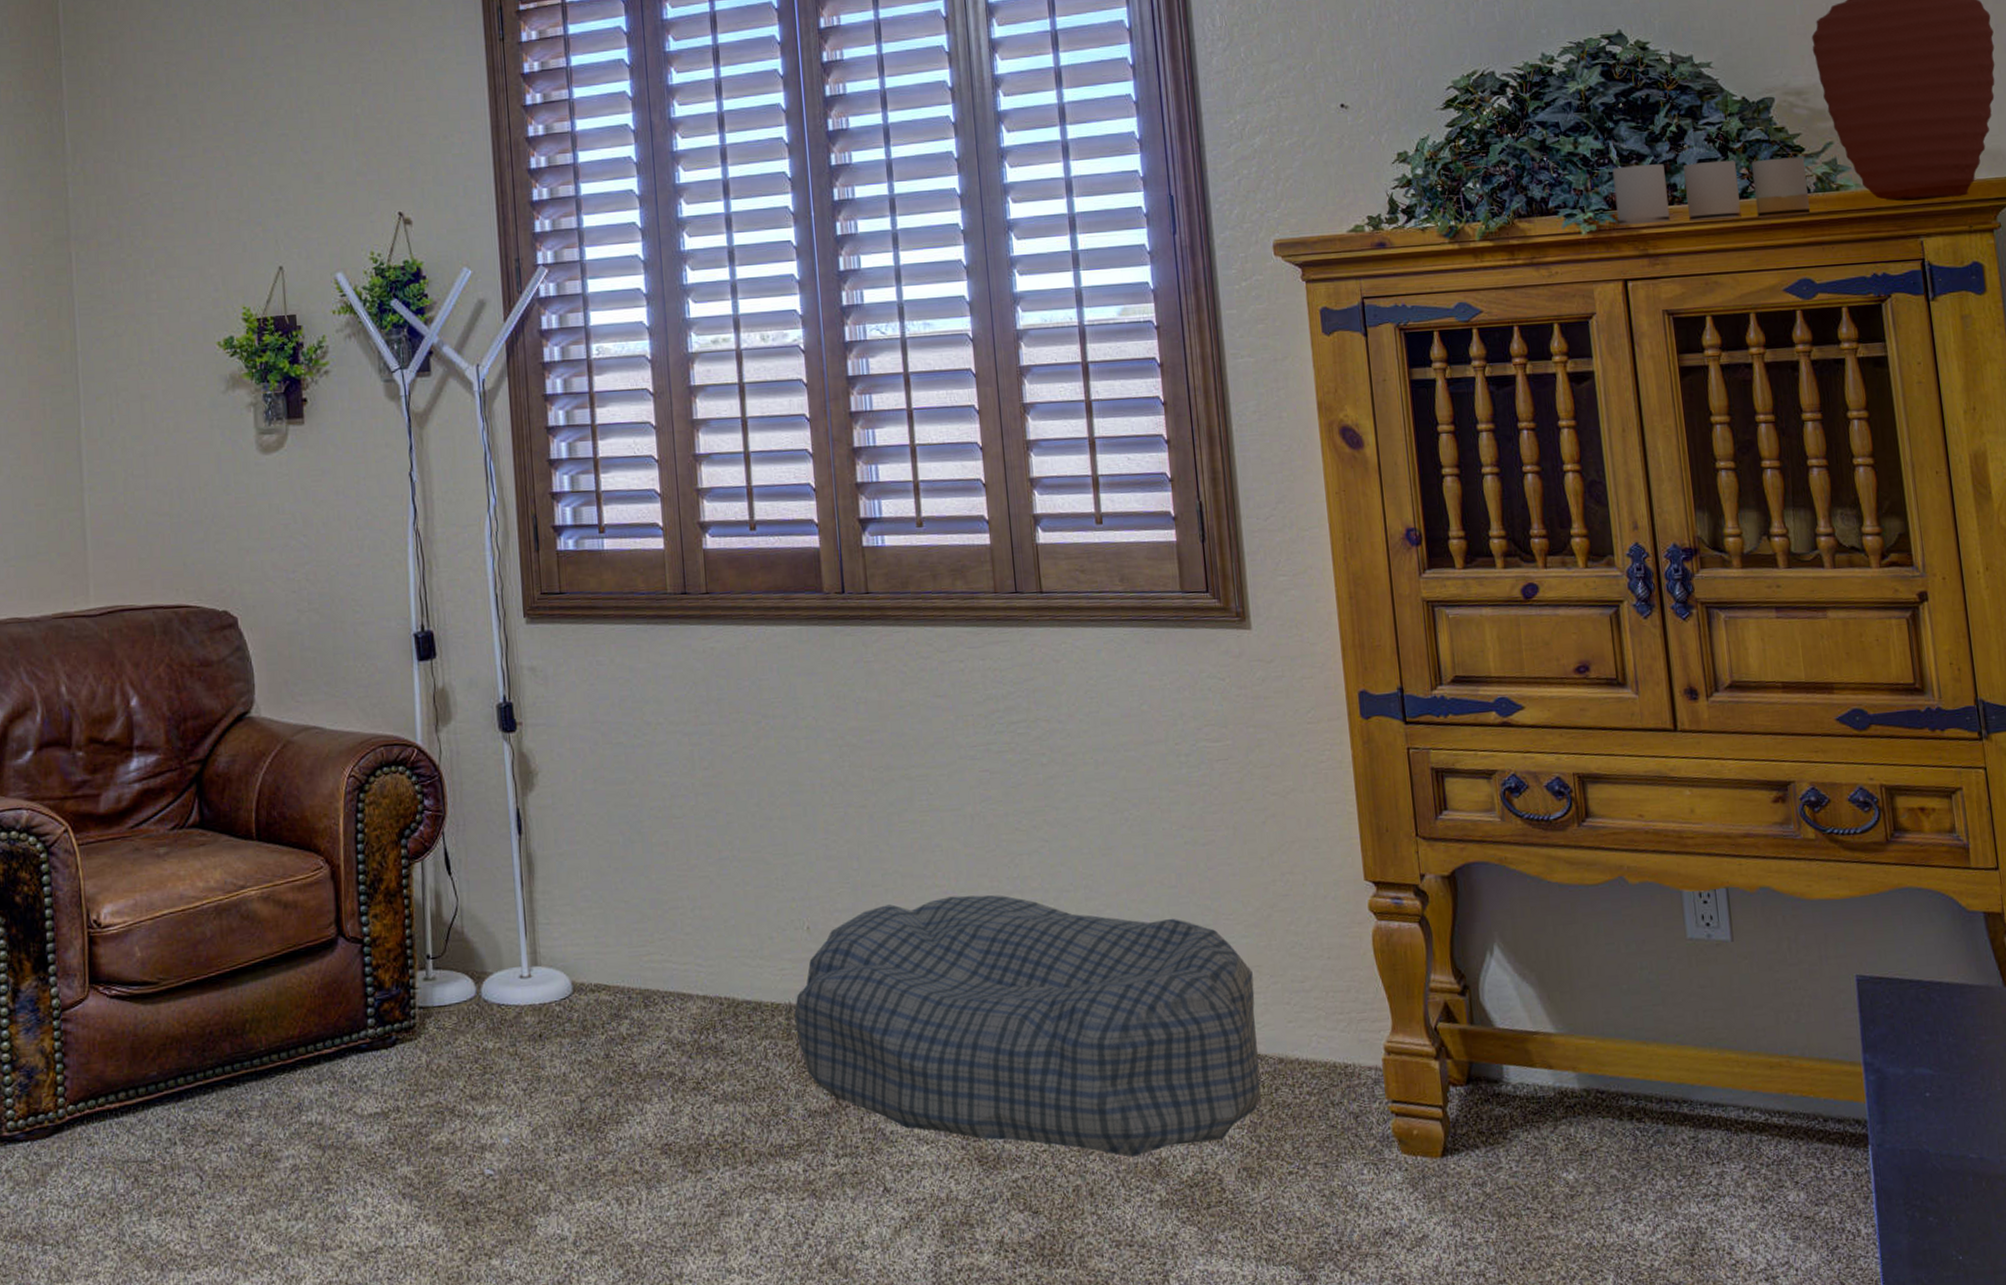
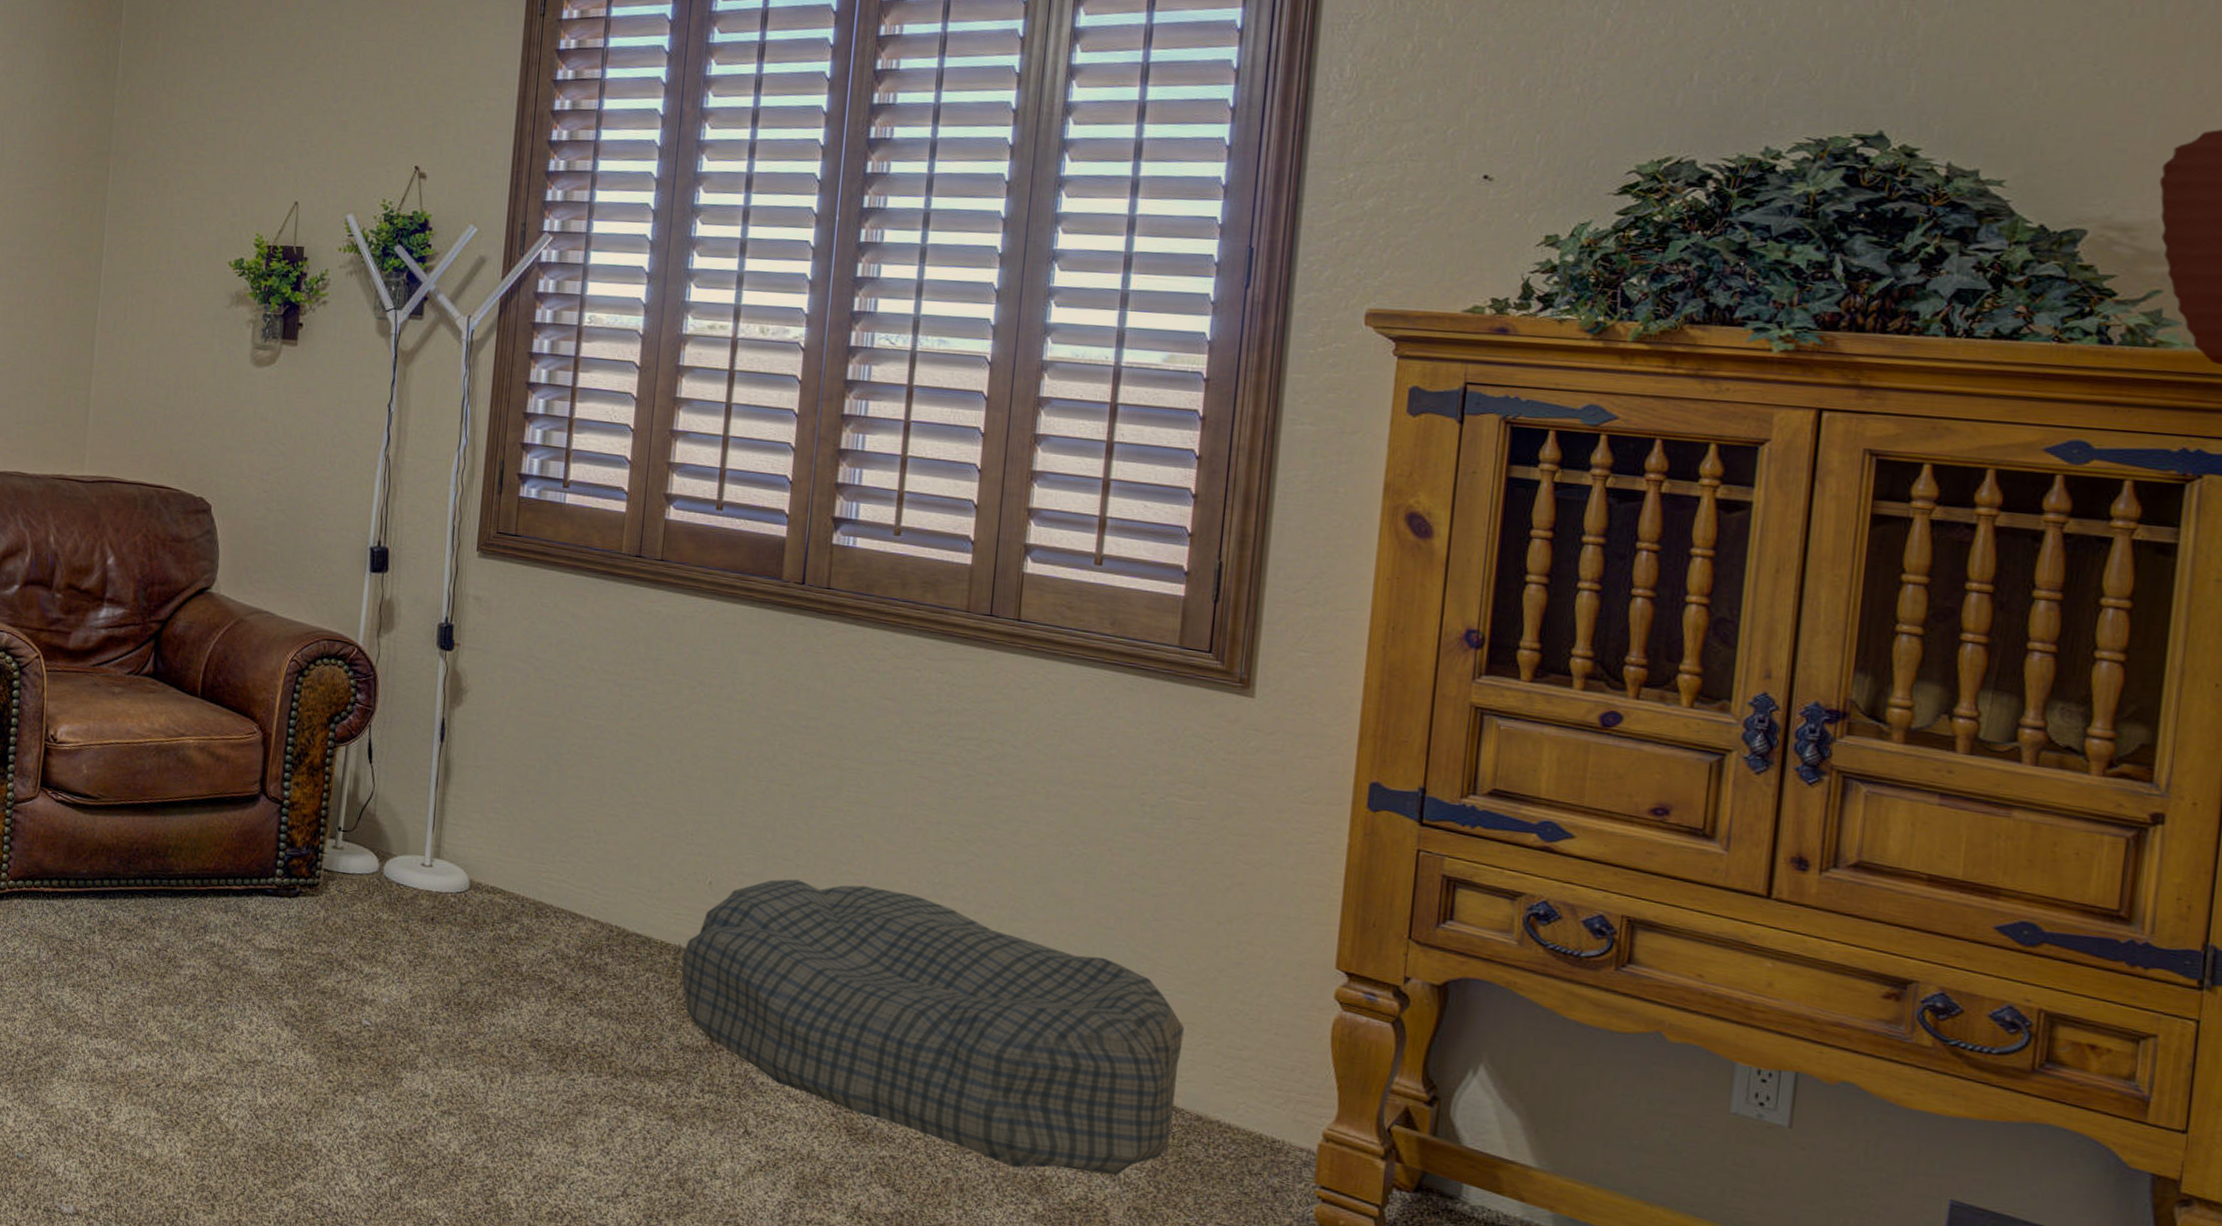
candle: present [1612,156,1811,226] -> none [1825,284,2114,369]

